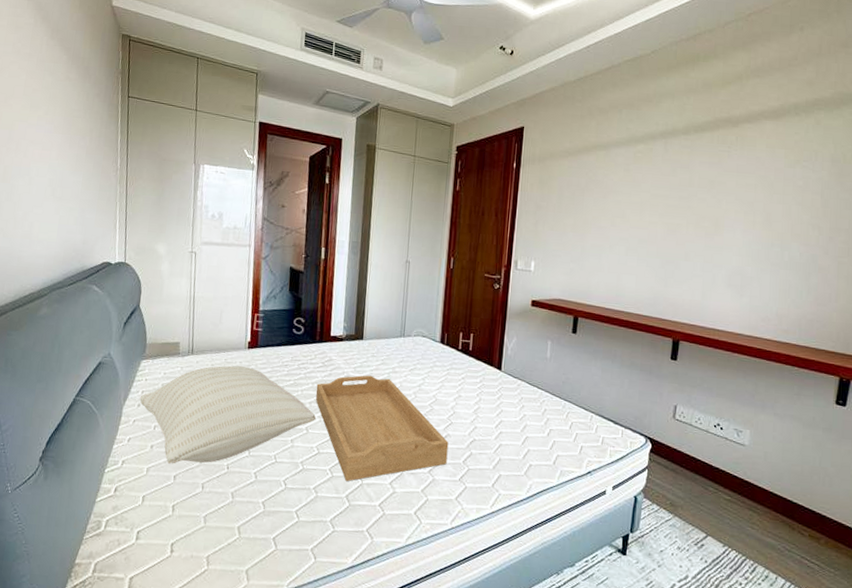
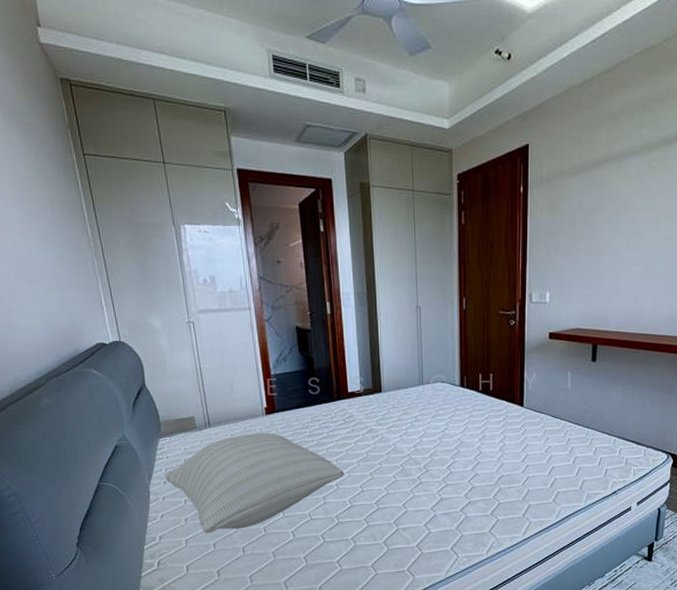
serving tray: present [315,375,449,482] -> none [340,426,478,529]

